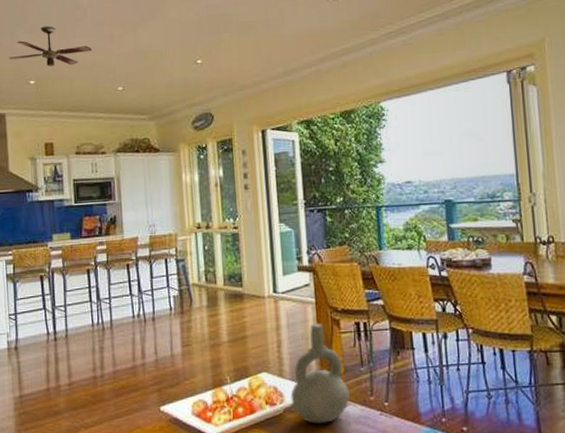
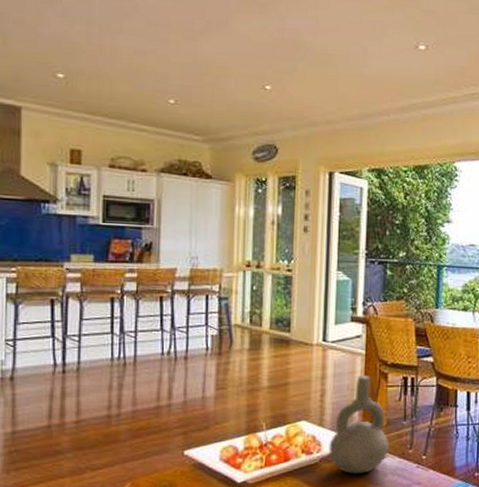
ceiling fan: present [9,25,92,67] -> none [32,12,142,65]

